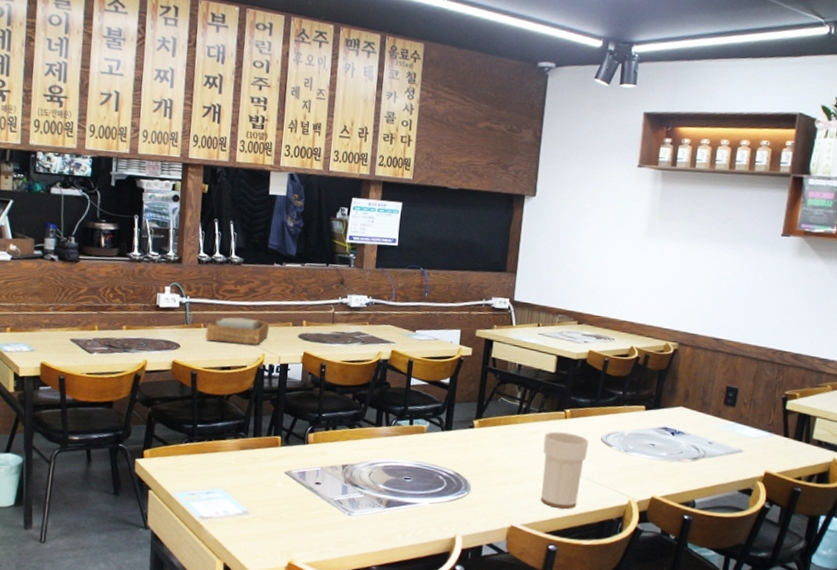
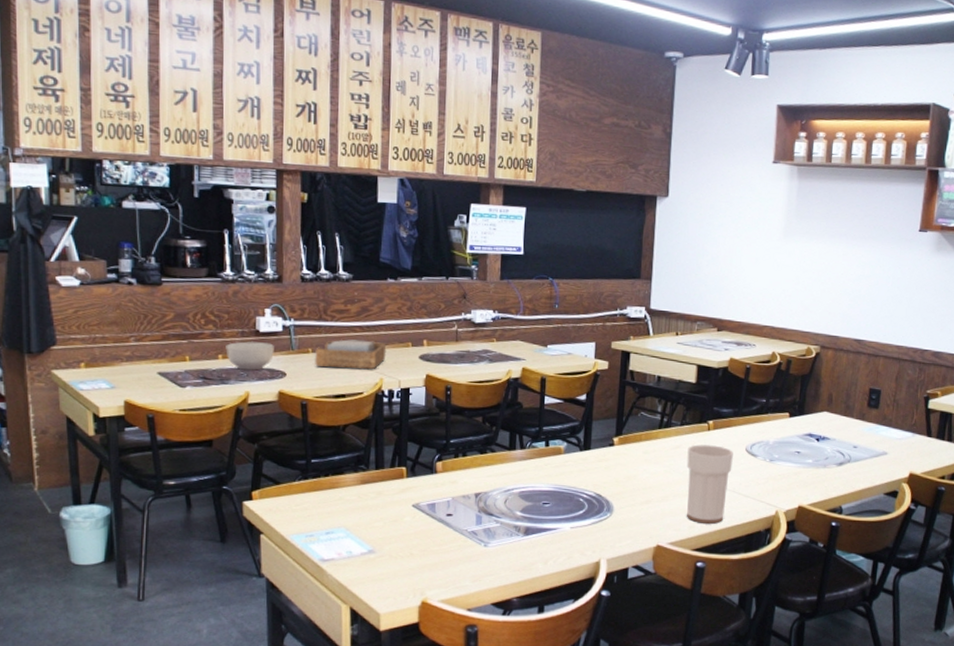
bowl: none [129,315,171,342] -> present [225,341,274,371]

